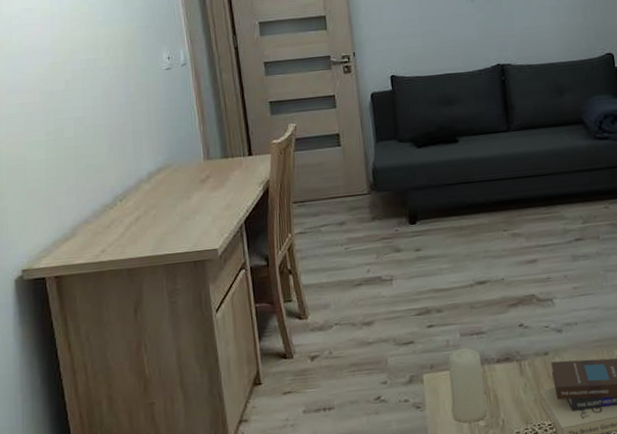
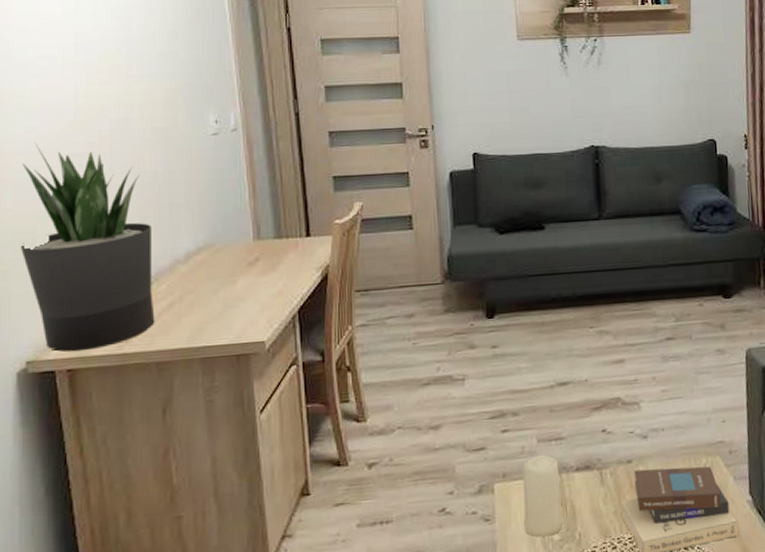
planter: none [12,83,125,262] -> present [21,142,155,353]

